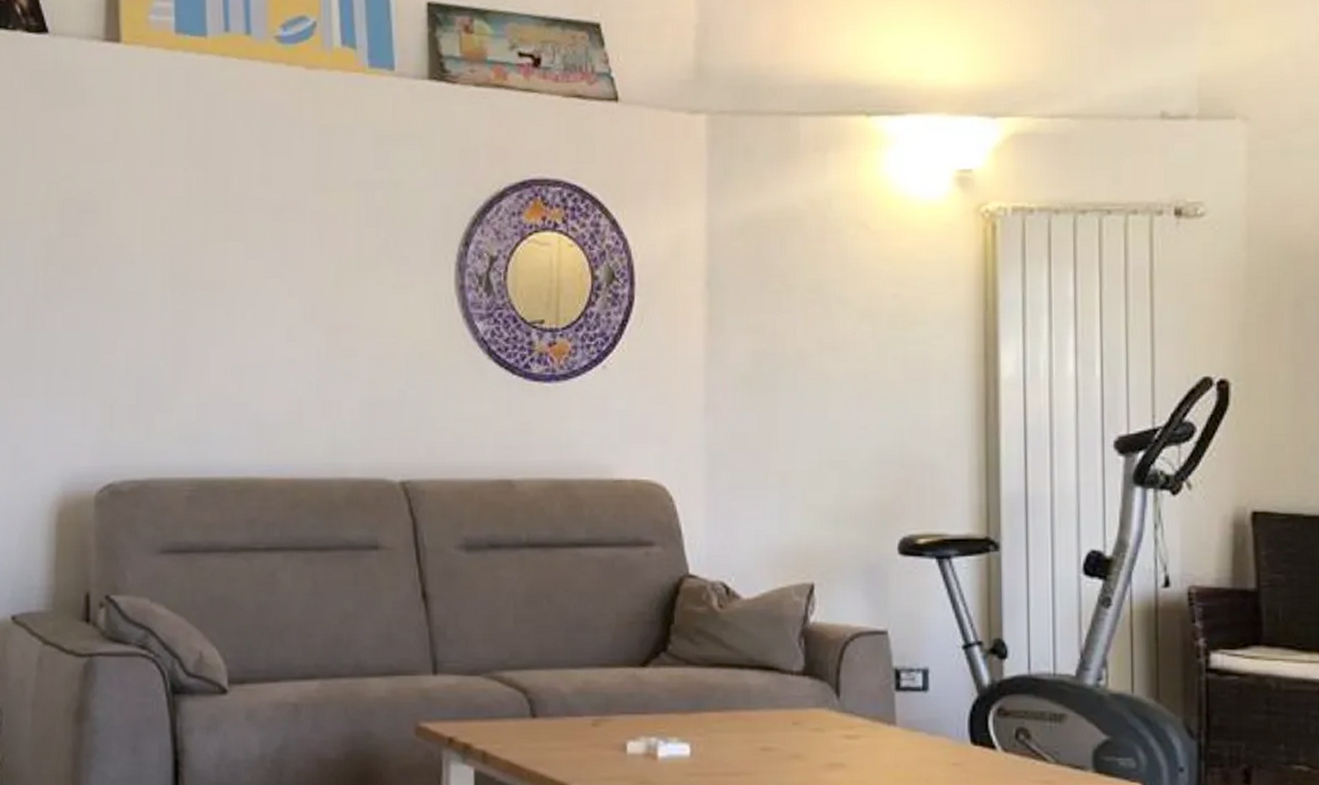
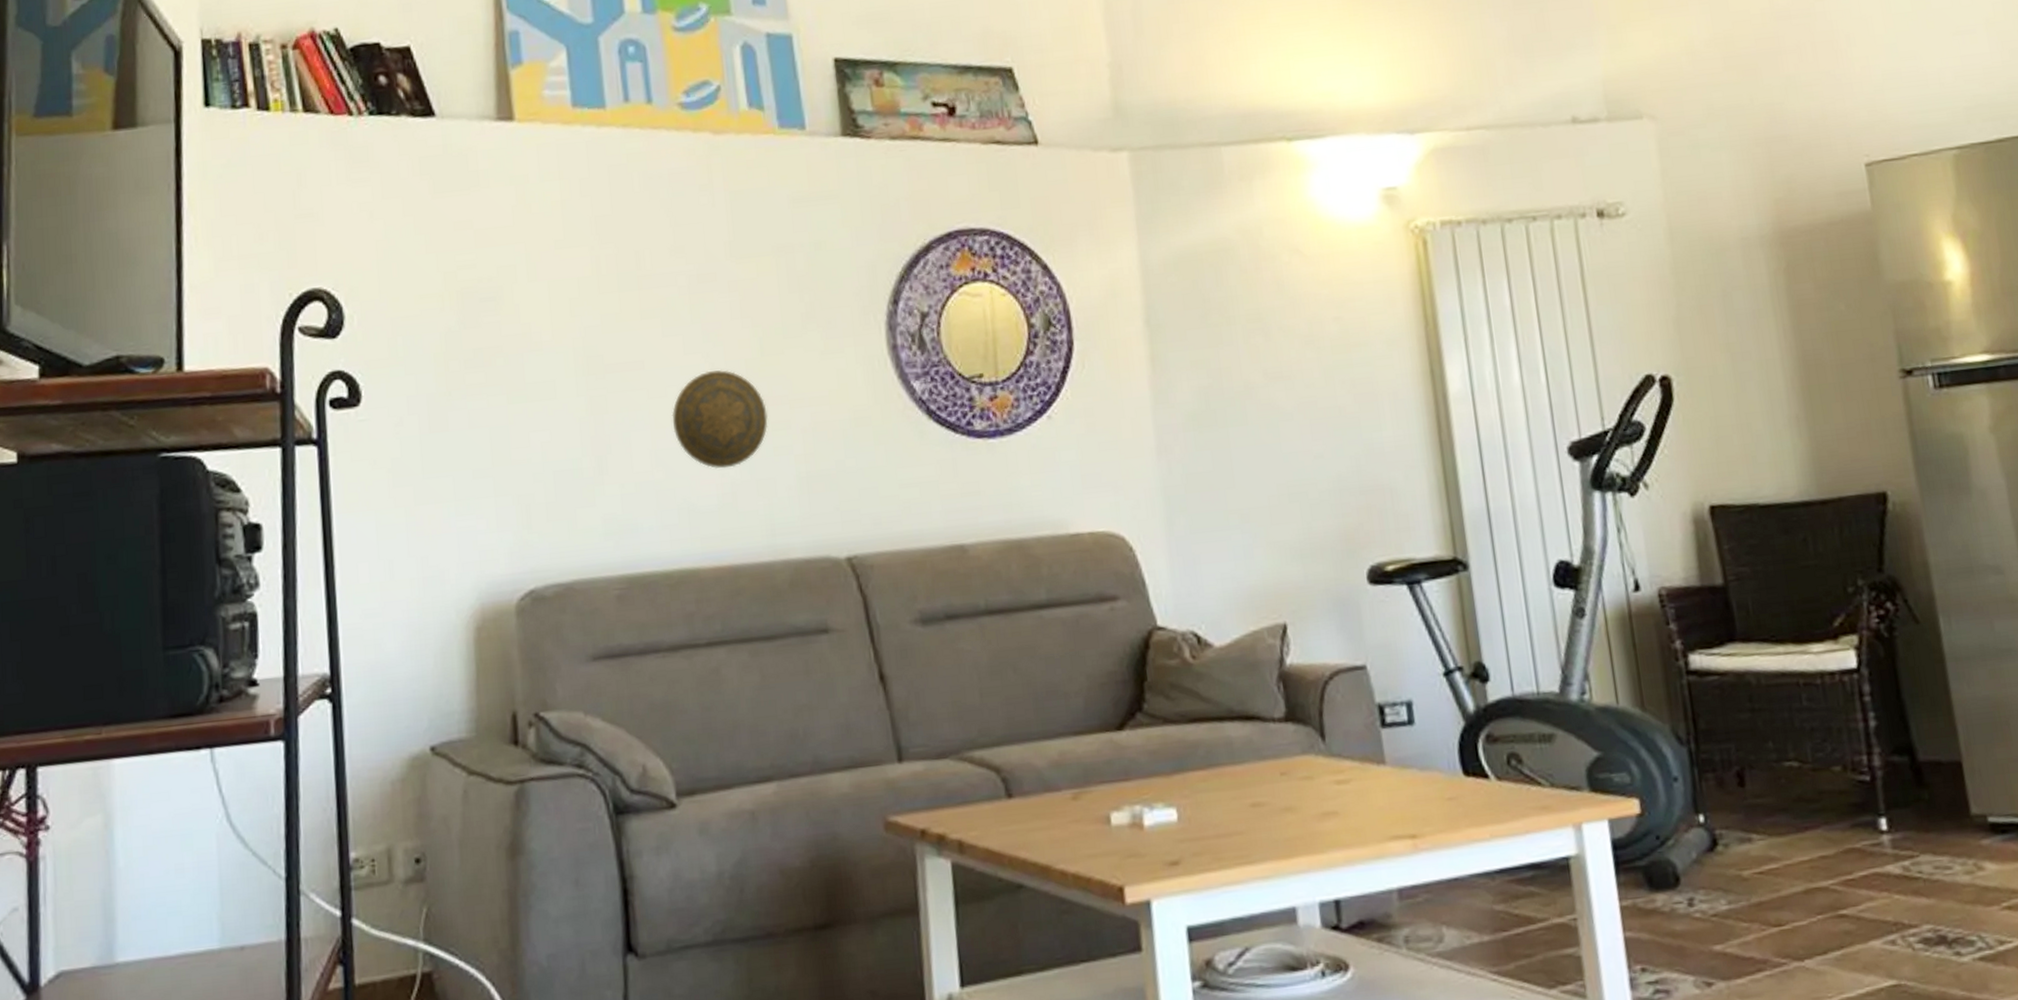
decorative plate: none [248,294,337,388] -> present [672,369,769,469]

